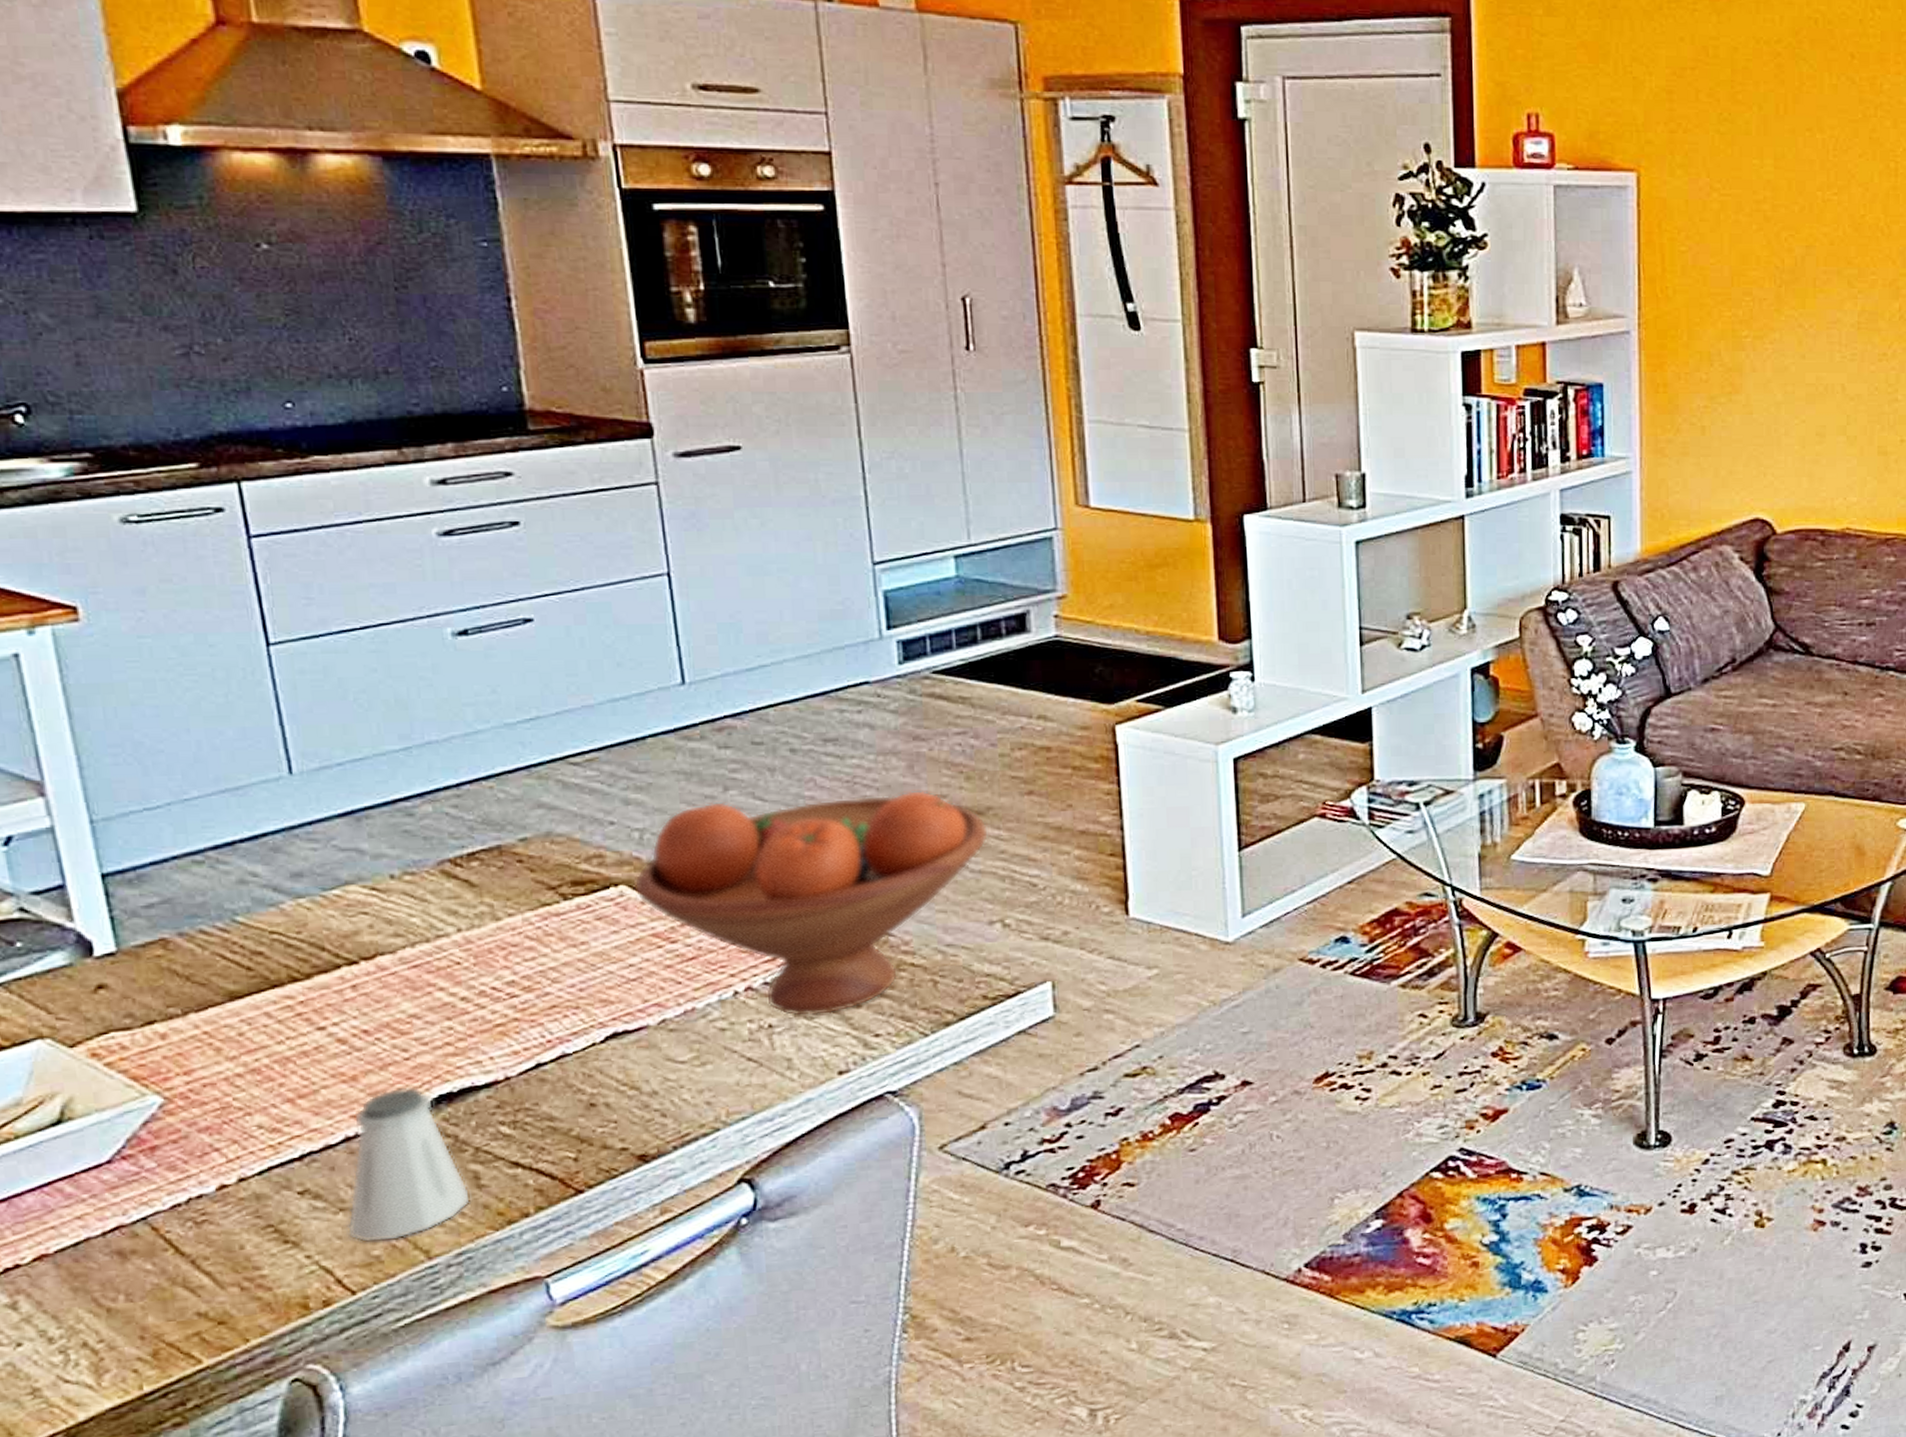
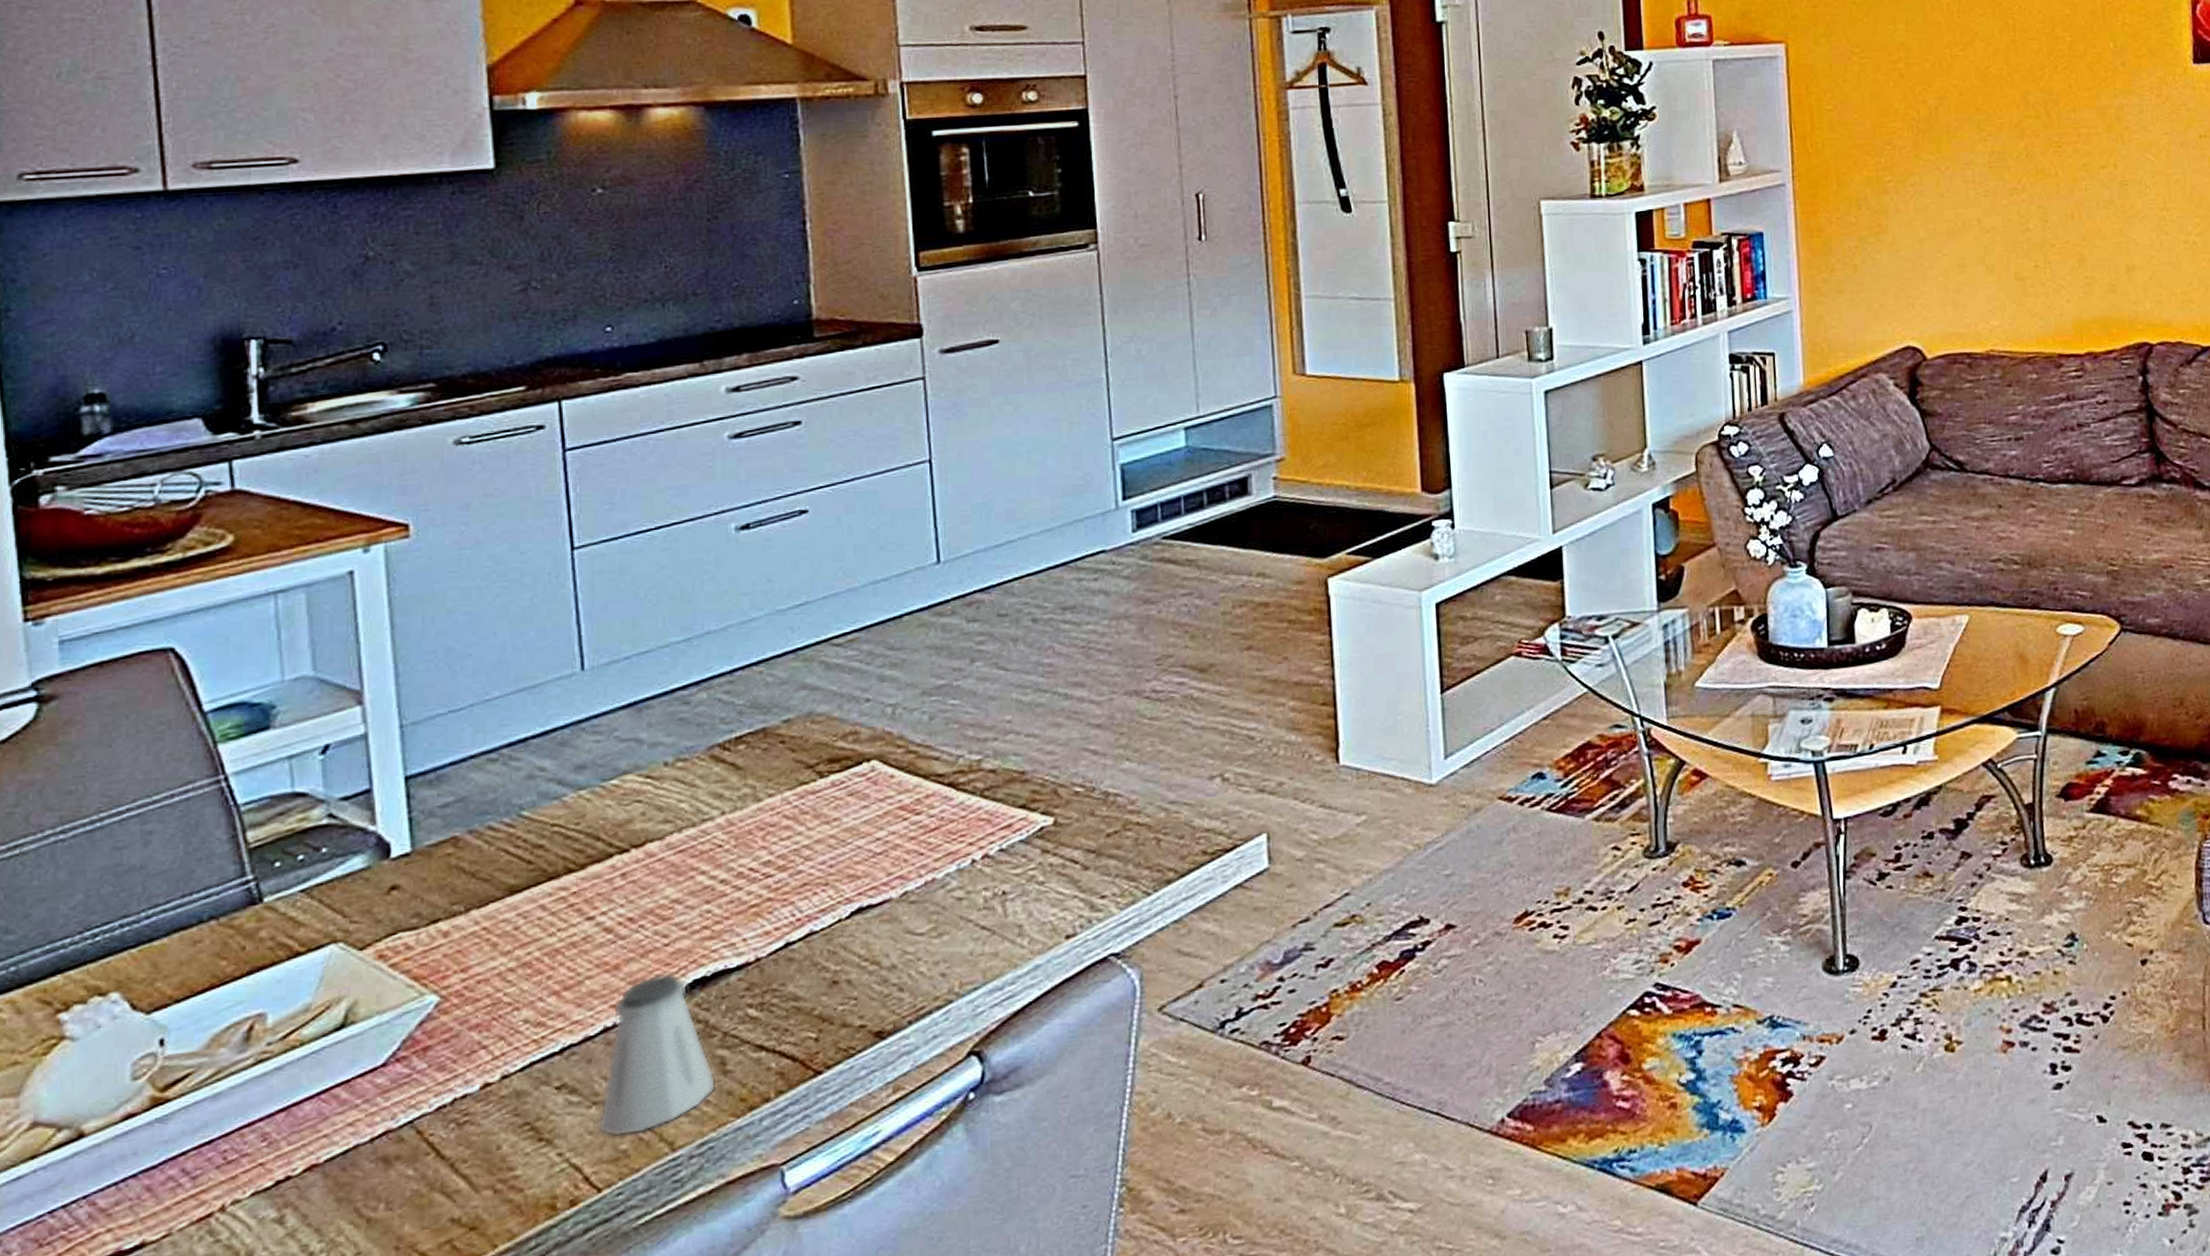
fruit bowl: present [633,789,989,1017] -> none [884,651,1211,882]

